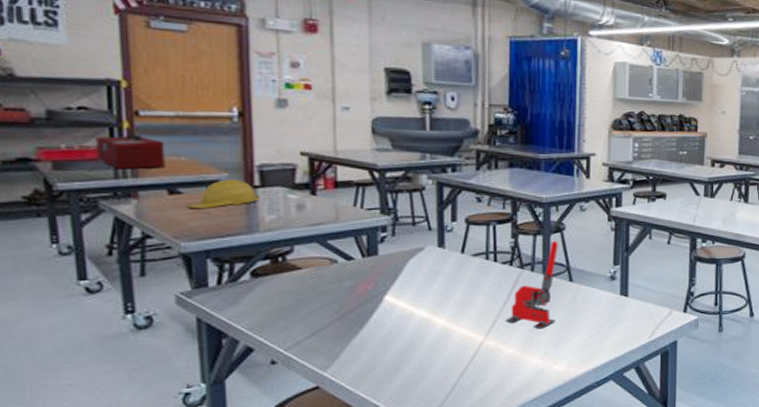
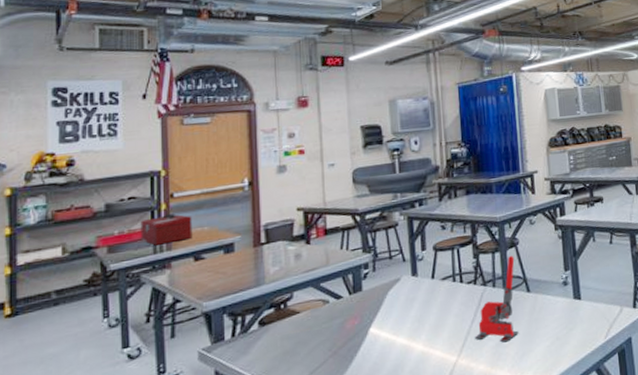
hard hat: present [186,178,261,210] -> none [207,239,267,271]

